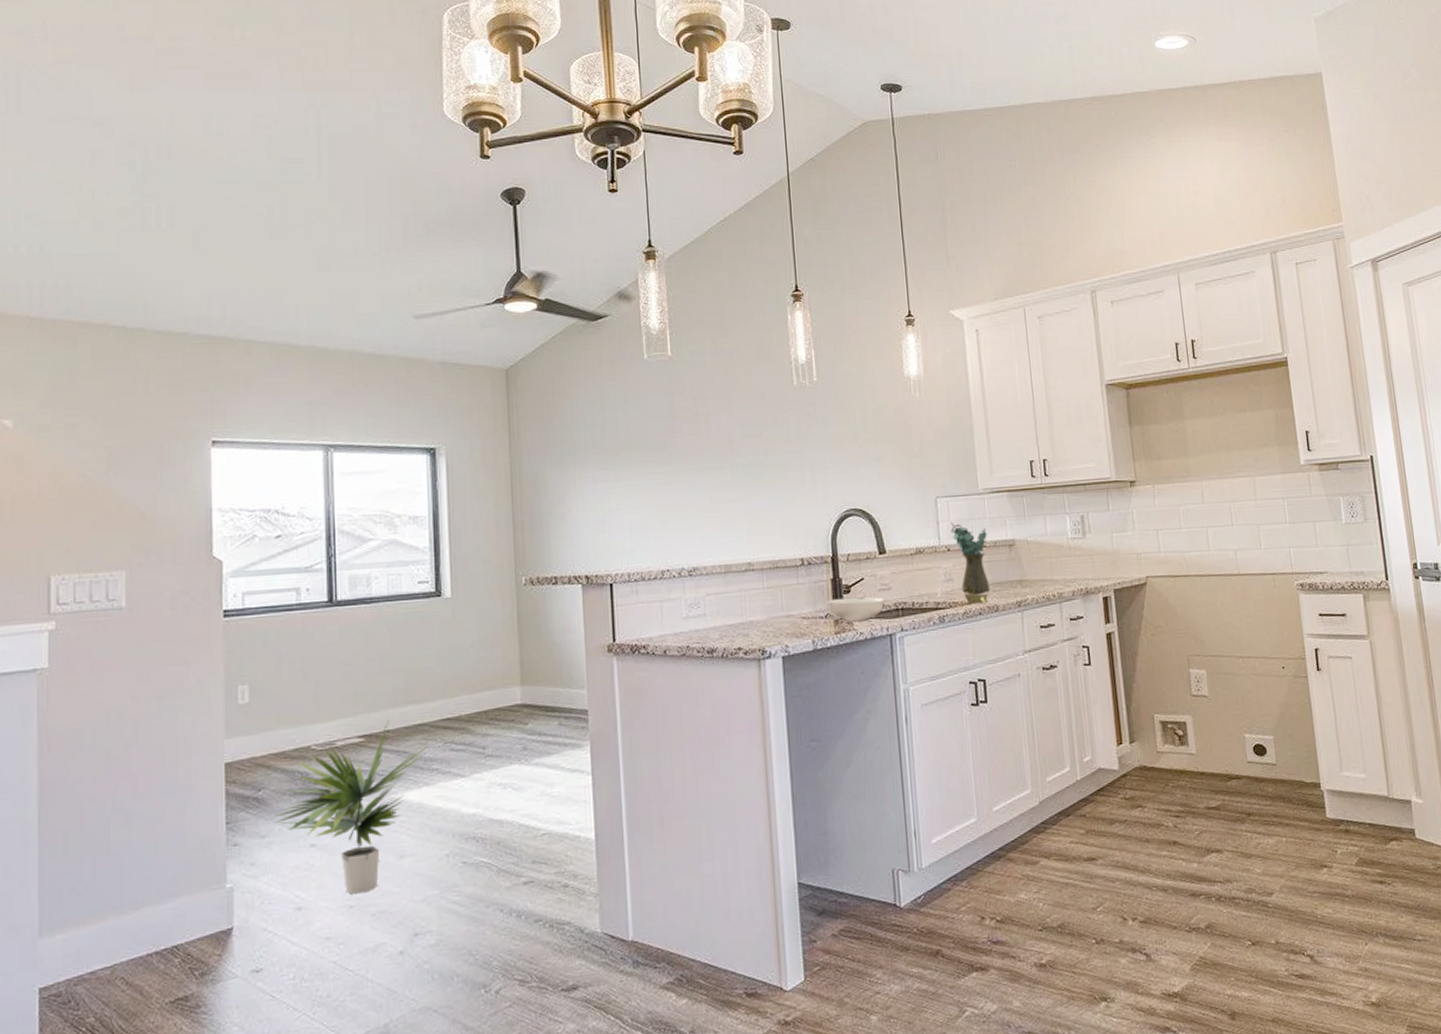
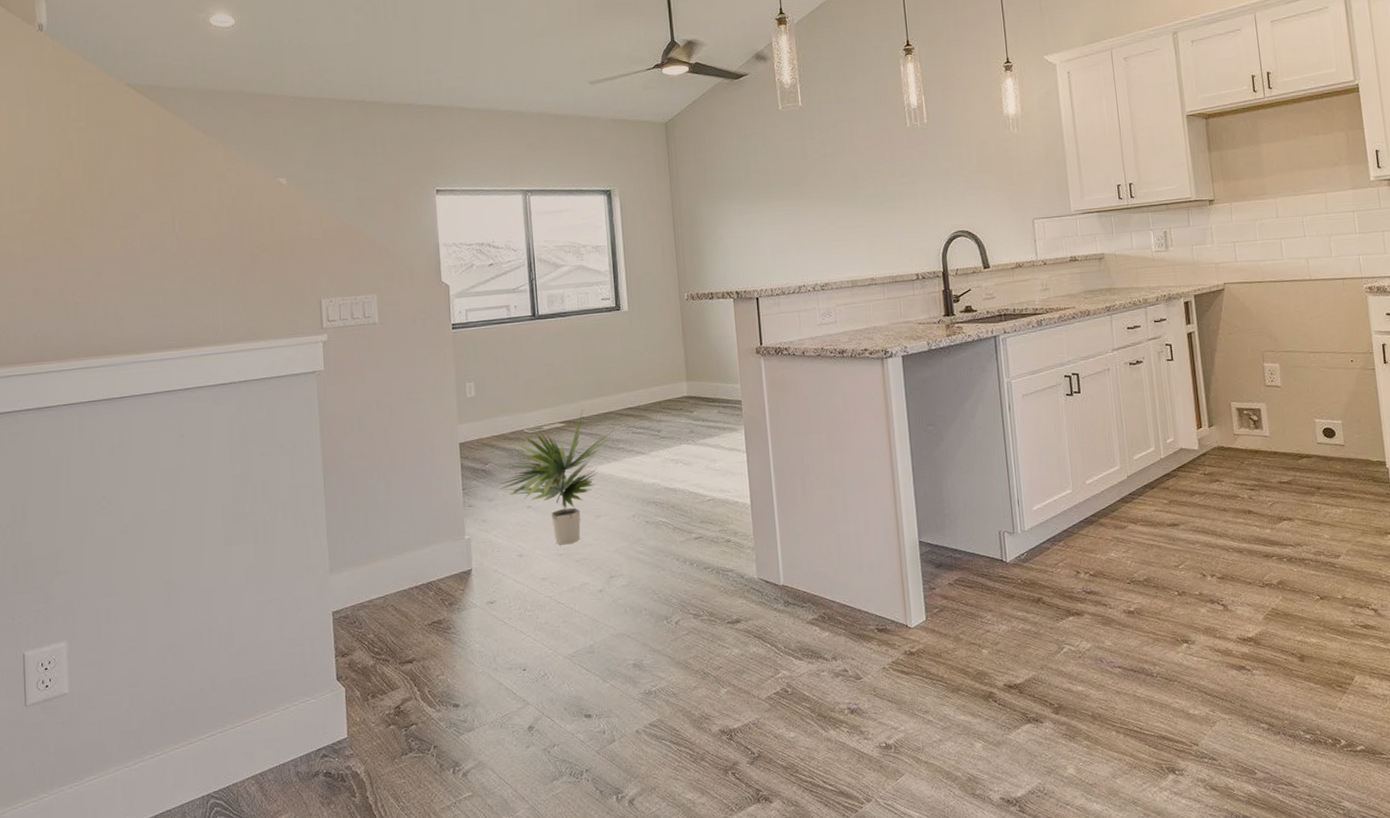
bowl: present [827,597,885,622] -> none [939,305,990,326]
vase: present [950,523,991,605] -> none [1046,240,1083,310]

